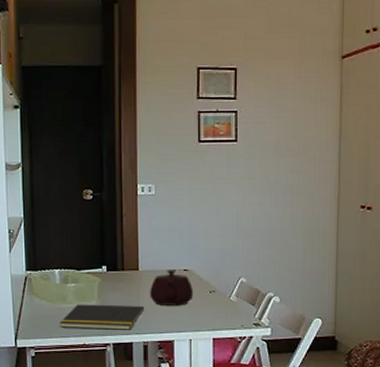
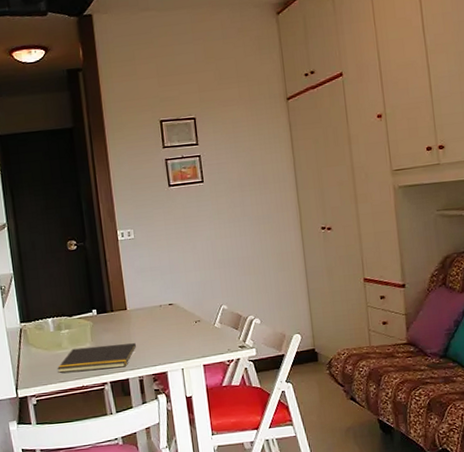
teapot: present [149,269,193,306] -> none [139,305,180,340]

